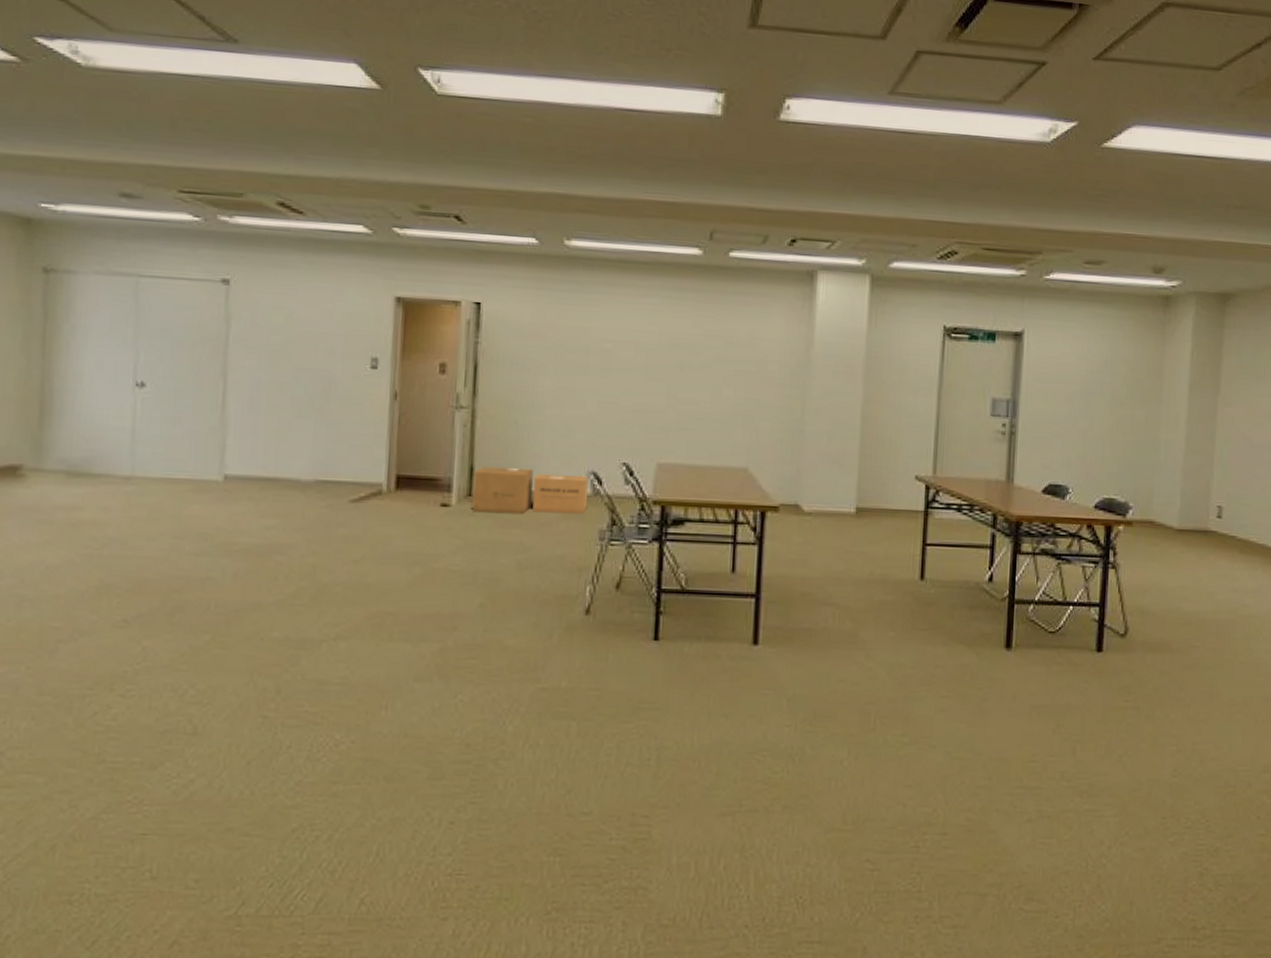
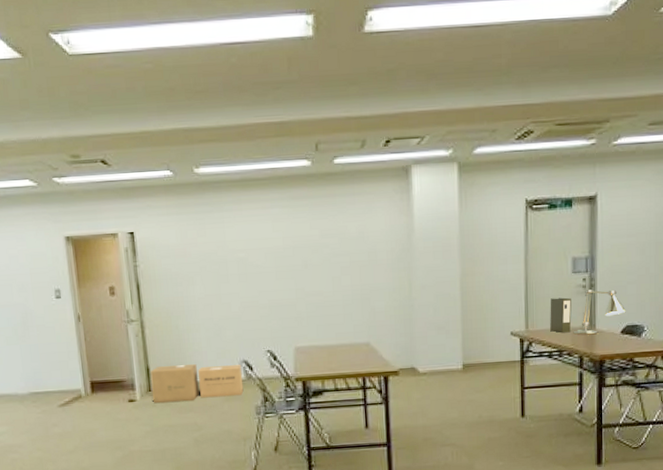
binder: none [961,442,988,485] -> present [550,297,572,333]
desk lamp: none [987,437,1049,491] -> present [573,290,626,335]

